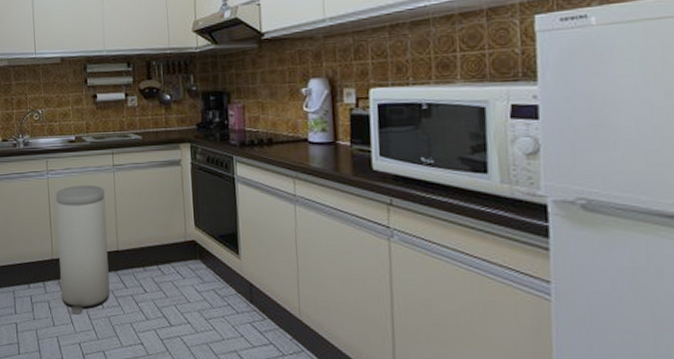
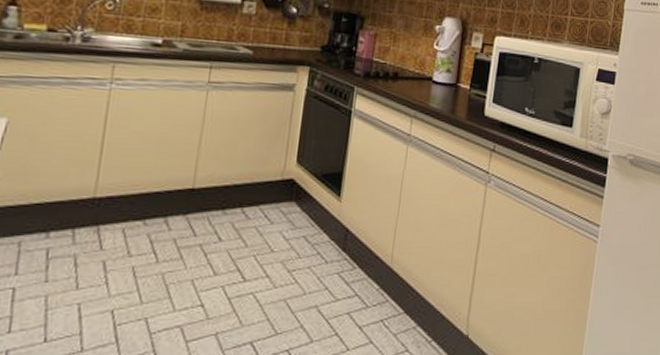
pedal bin: present [55,185,110,314] -> none [96,102,190,271]

